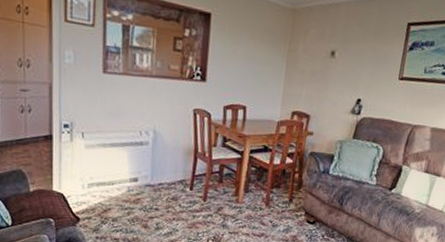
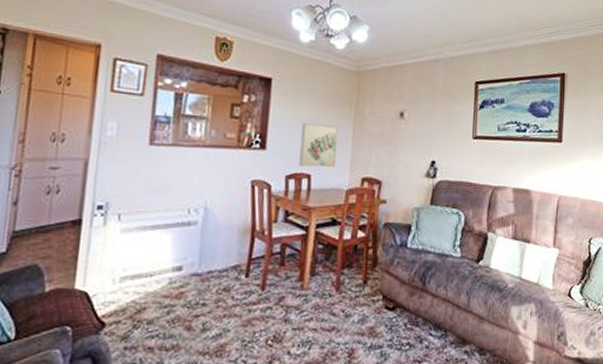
wall art: none [236,58,272,101] -> present [299,123,338,168]

